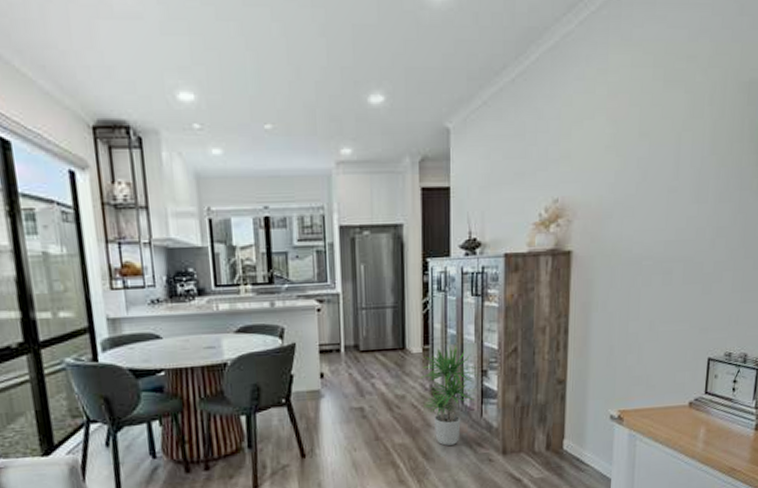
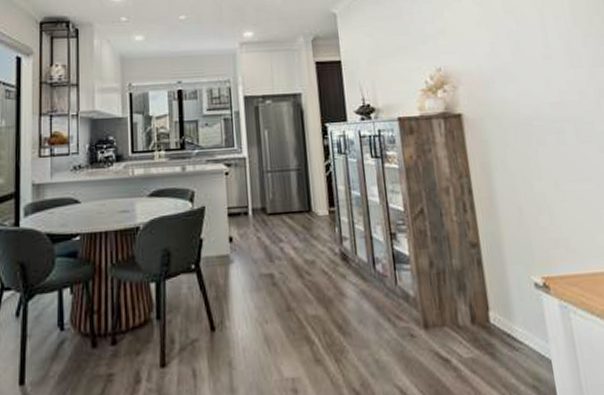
potted plant: present [420,344,480,446] -> none [328,206,389,318]

